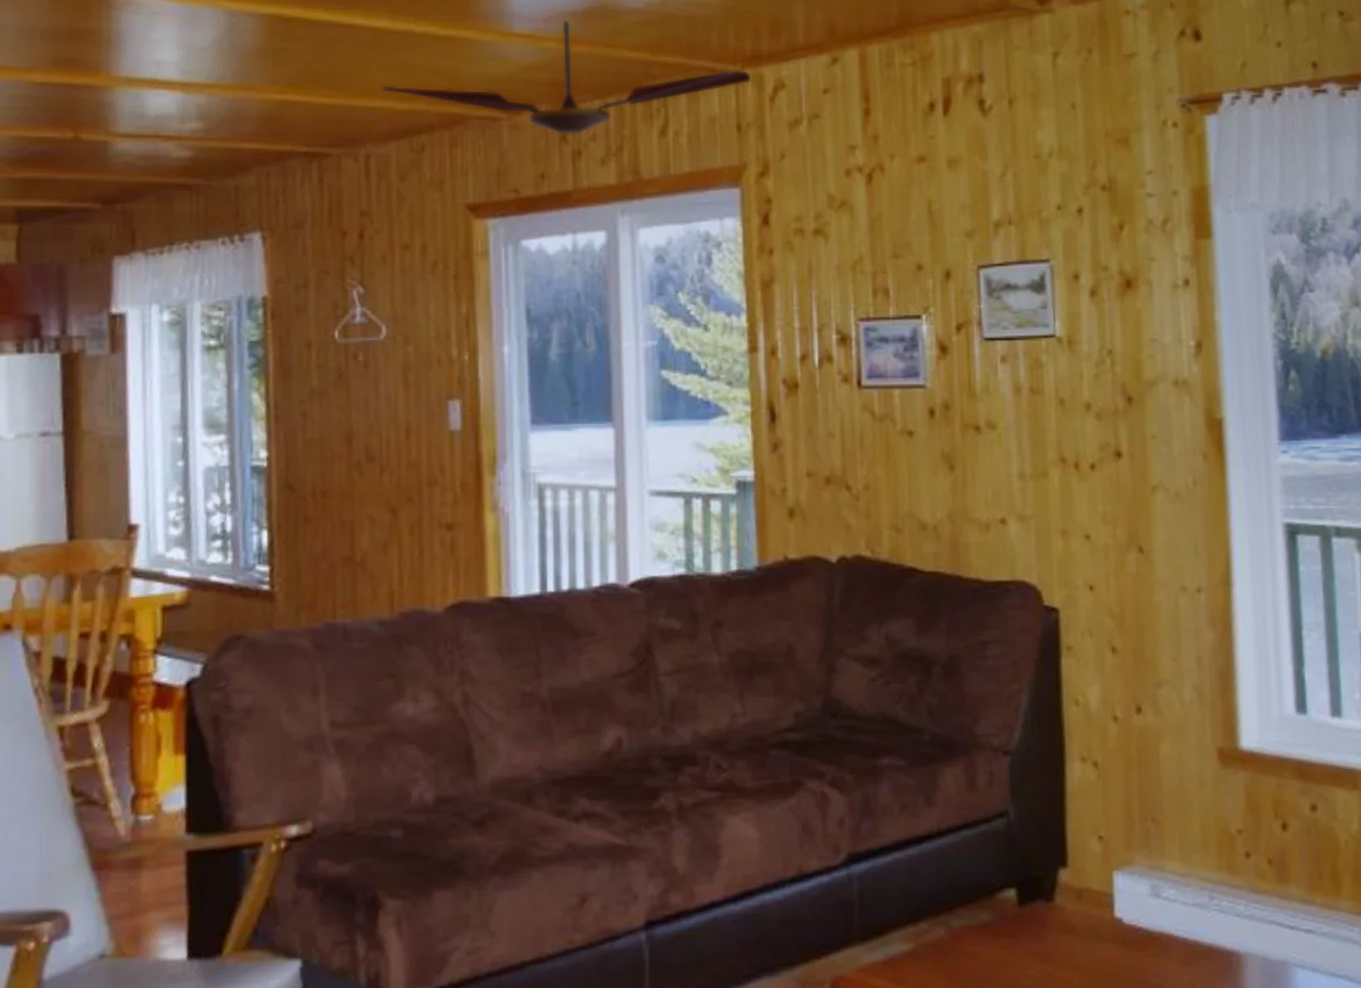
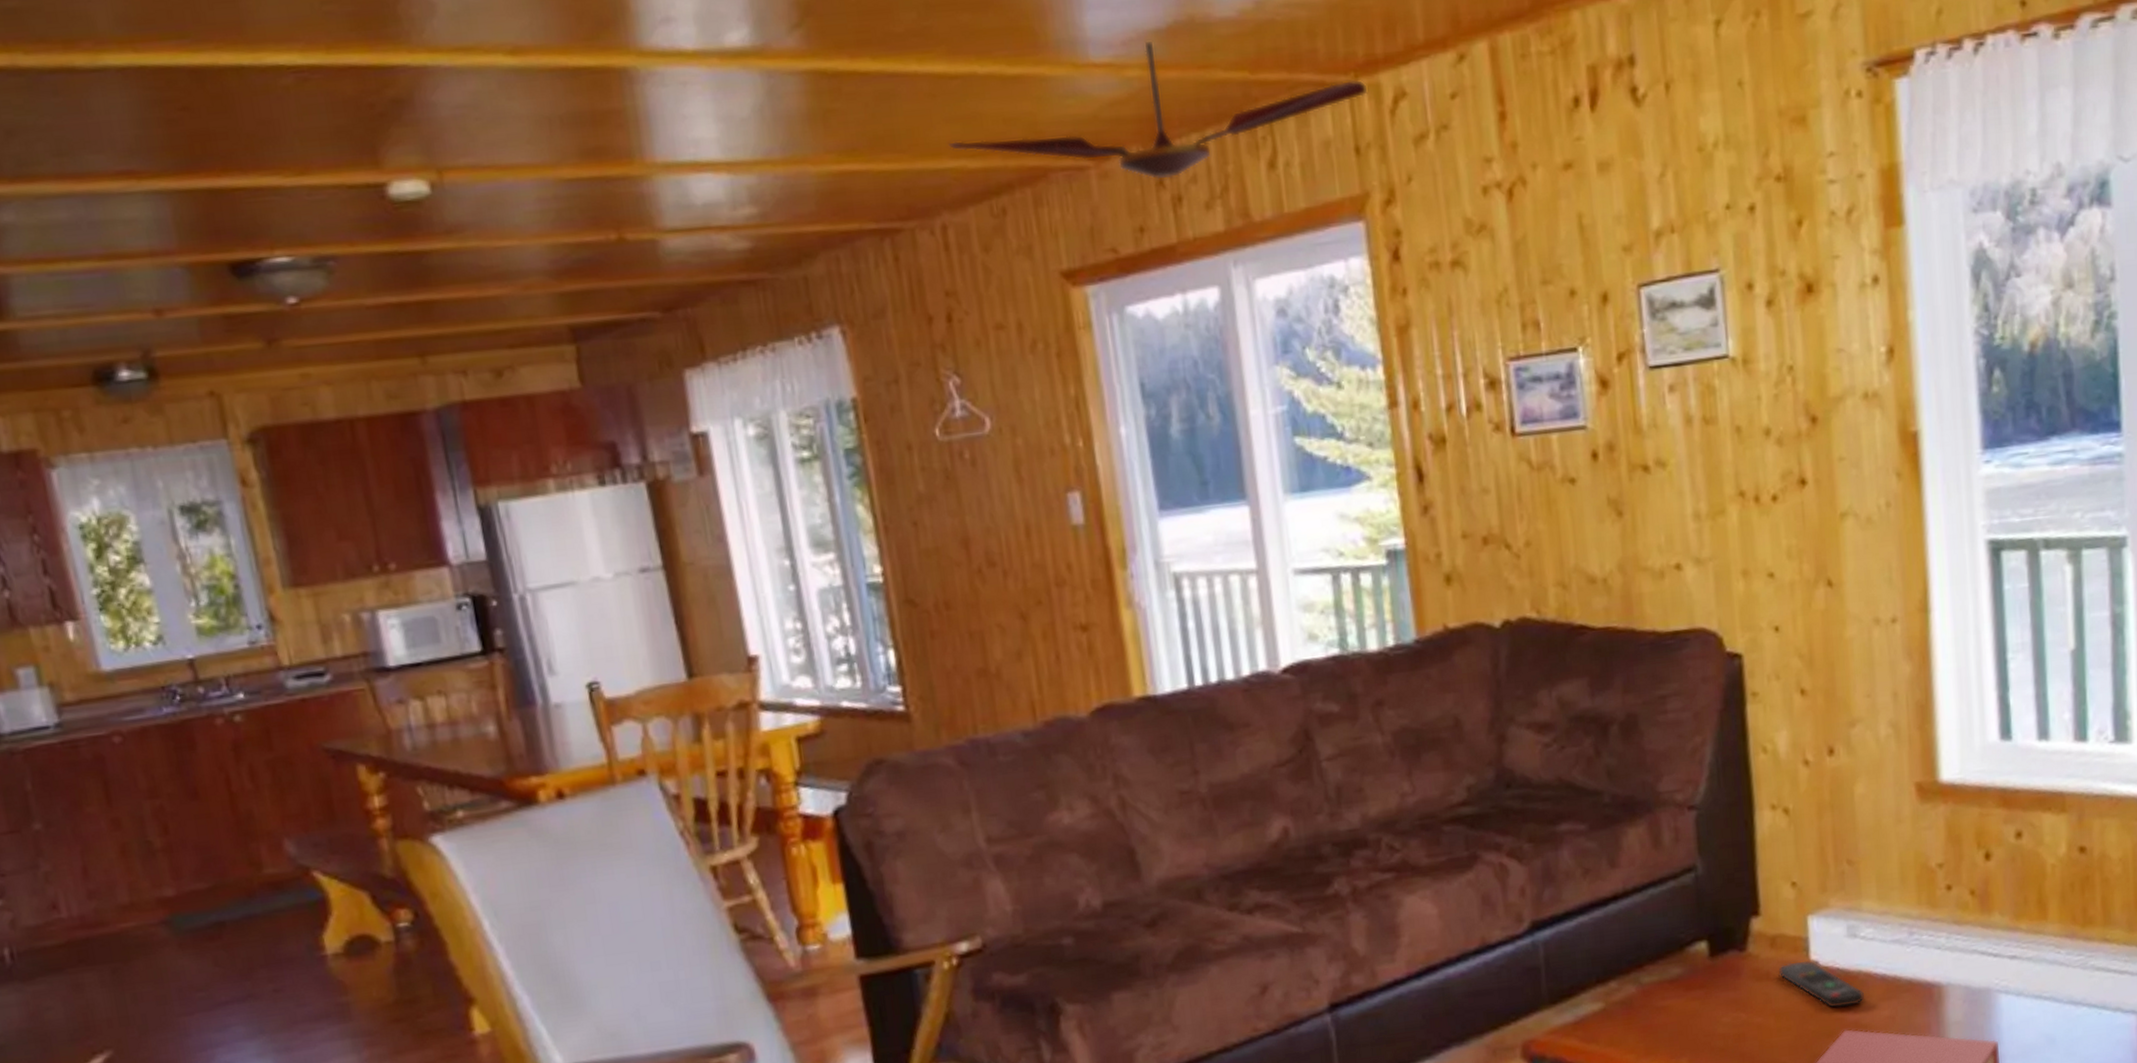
remote control: none [1084,917,1167,969] -> present [1779,960,1865,1008]

